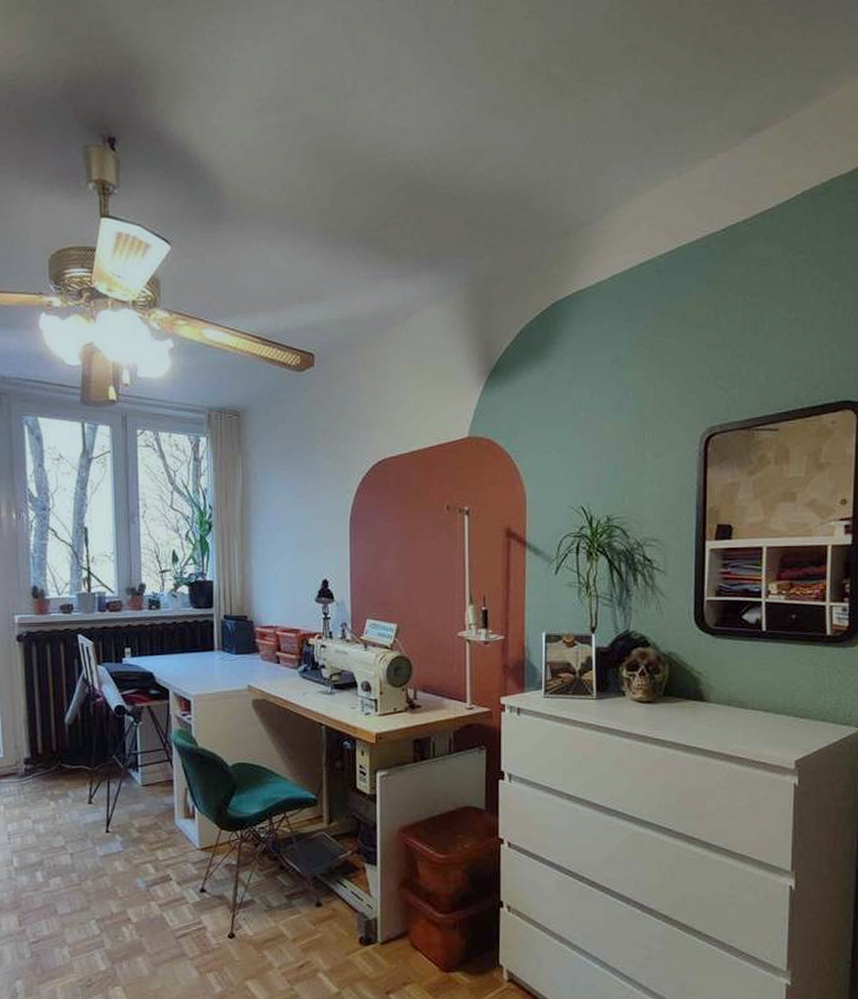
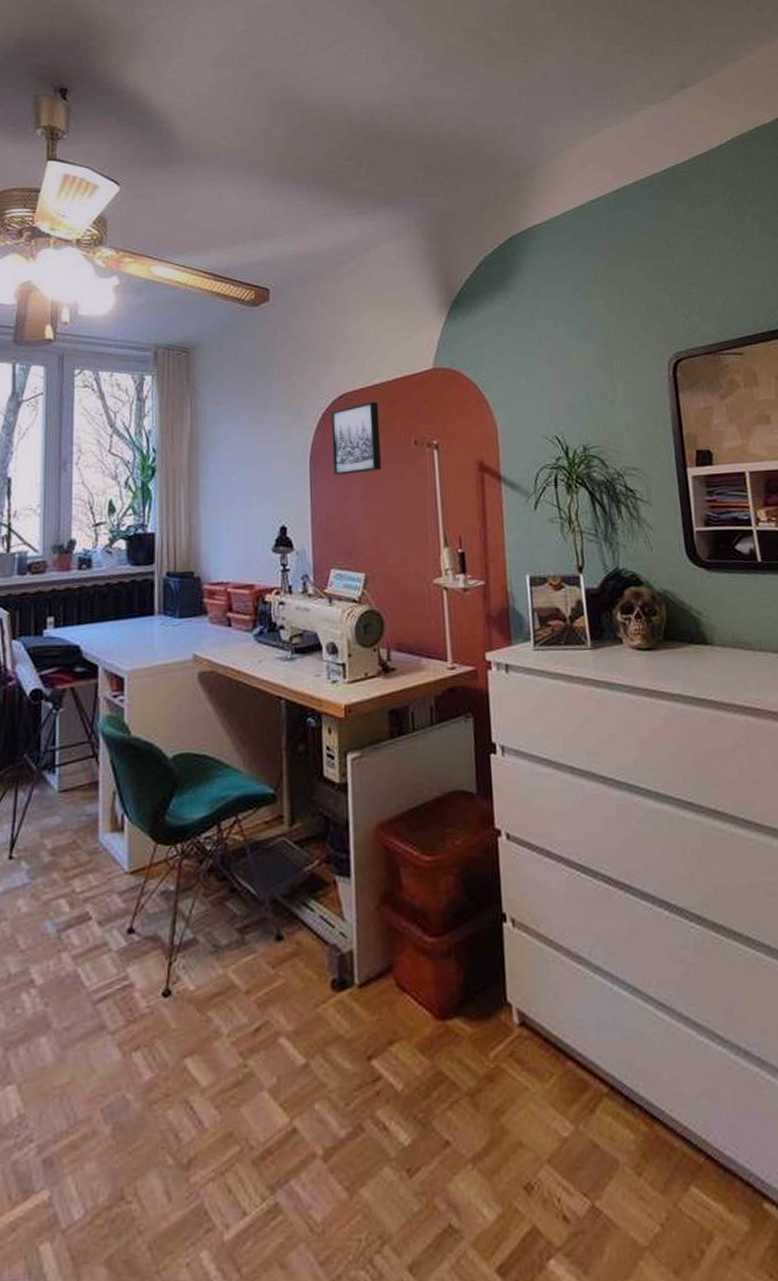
wall art: none [370,468,416,535] -> present [331,401,382,475]

